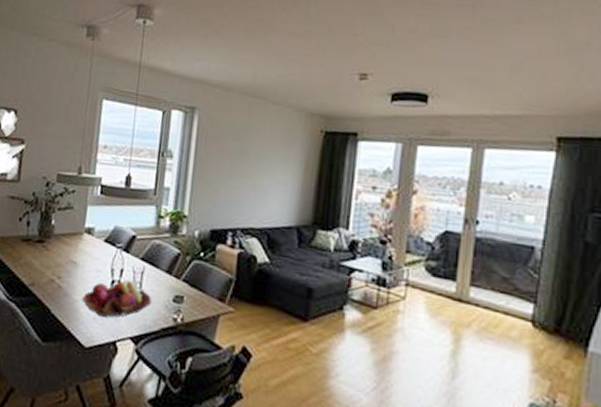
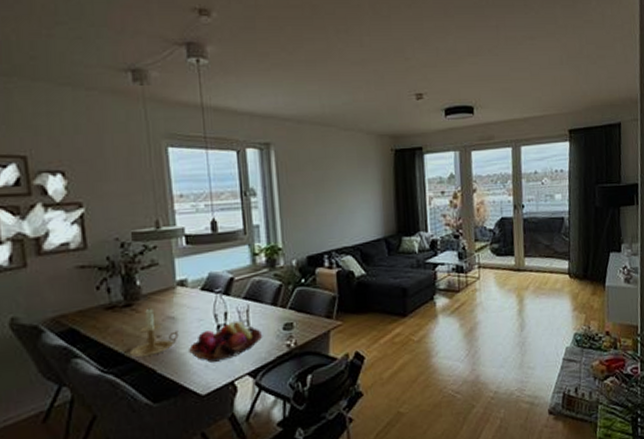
candle holder: none [32,248,77,296] -> present [129,308,179,357]

